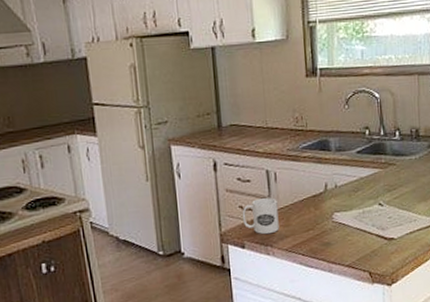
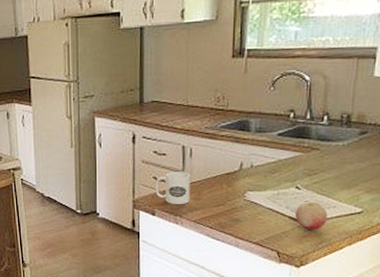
fruit: none [380,216,411,246] -> present [294,201,328,230]

